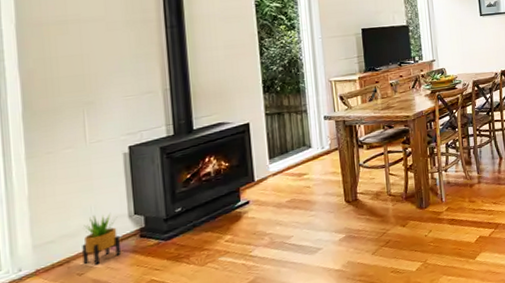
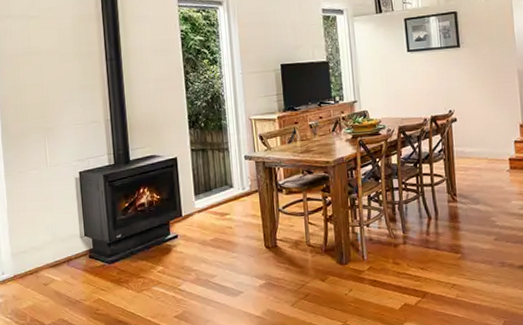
potted plant: present [82,214,120,266] -> none [46,232,75,278]

